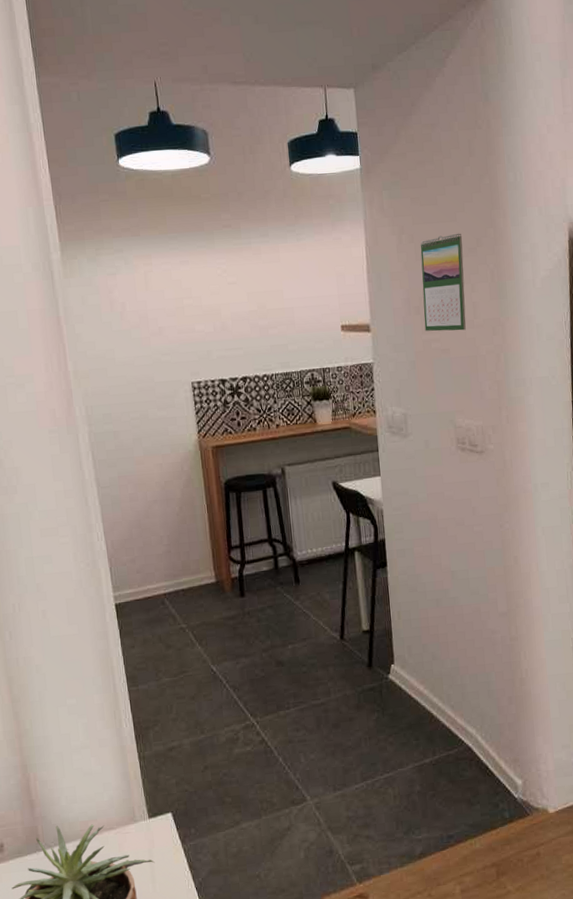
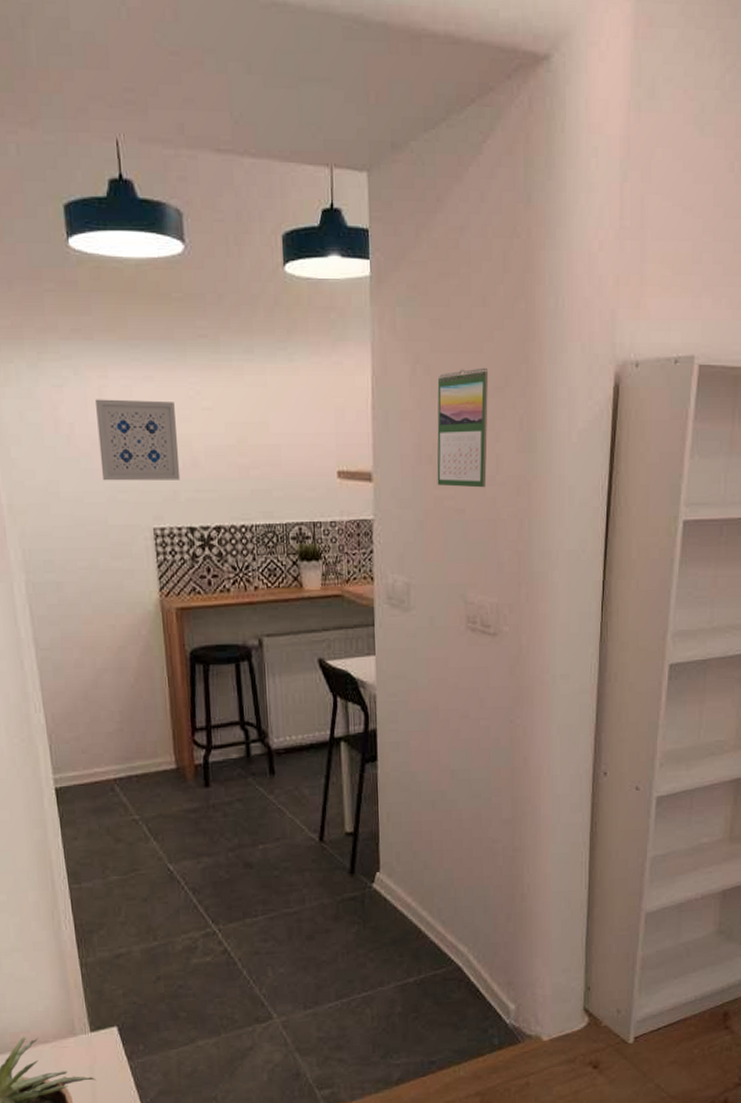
wall art: none [142,279,213,347] -> present [96,399,181,481]

